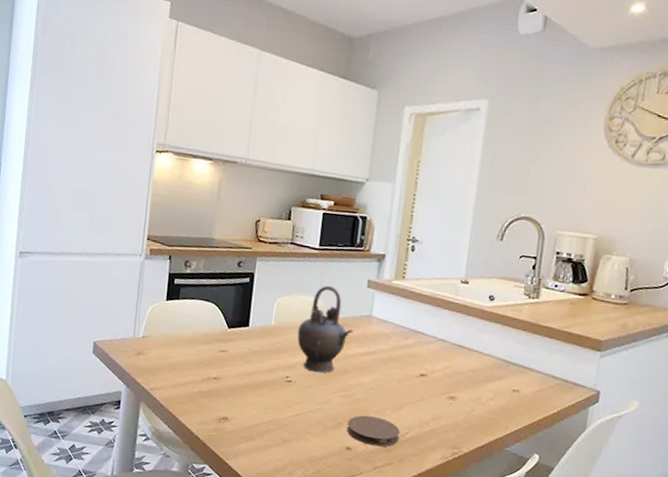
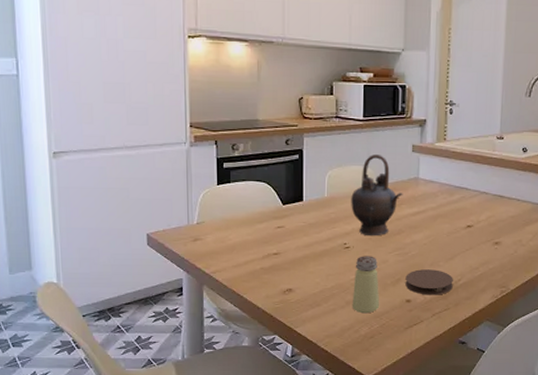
saltshaker: none [287,392,319,456] -> present [352,256,380,314]

